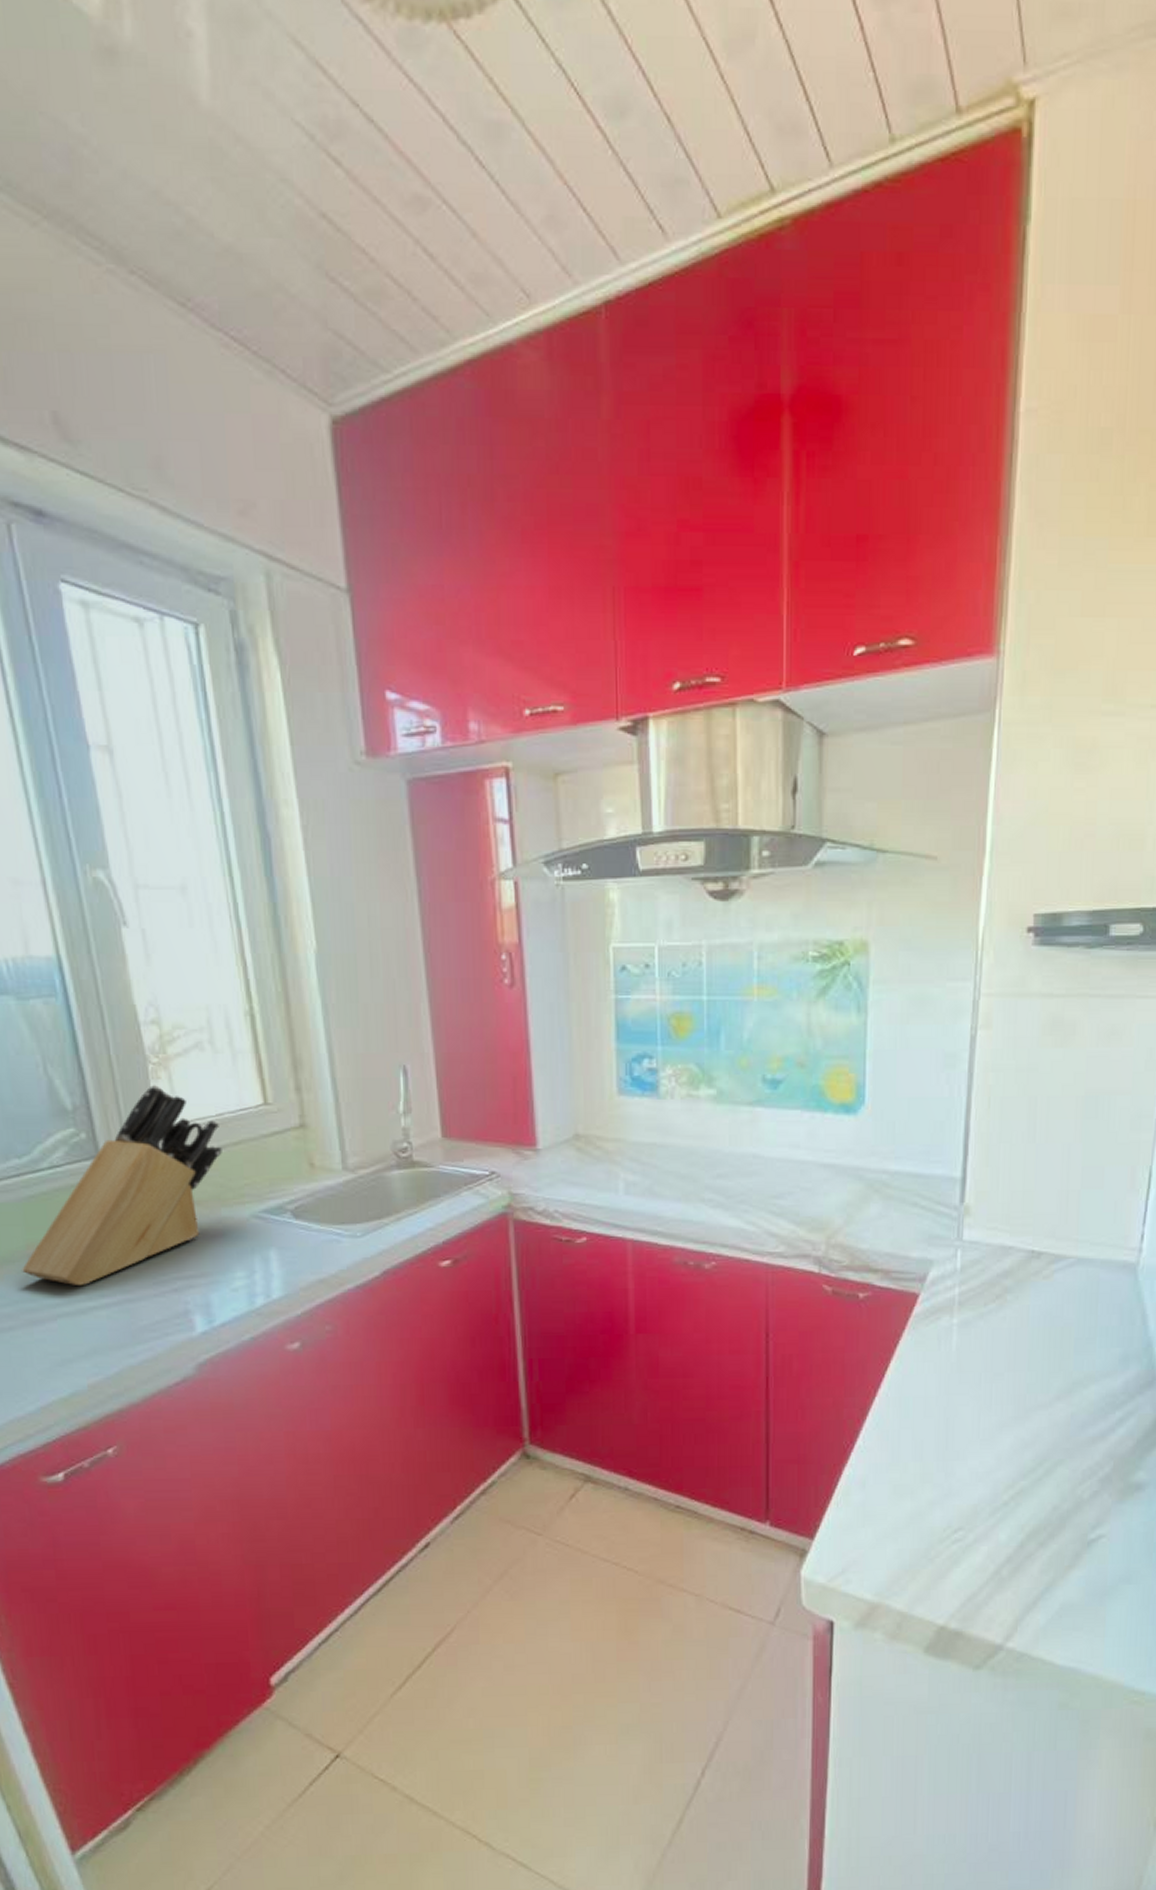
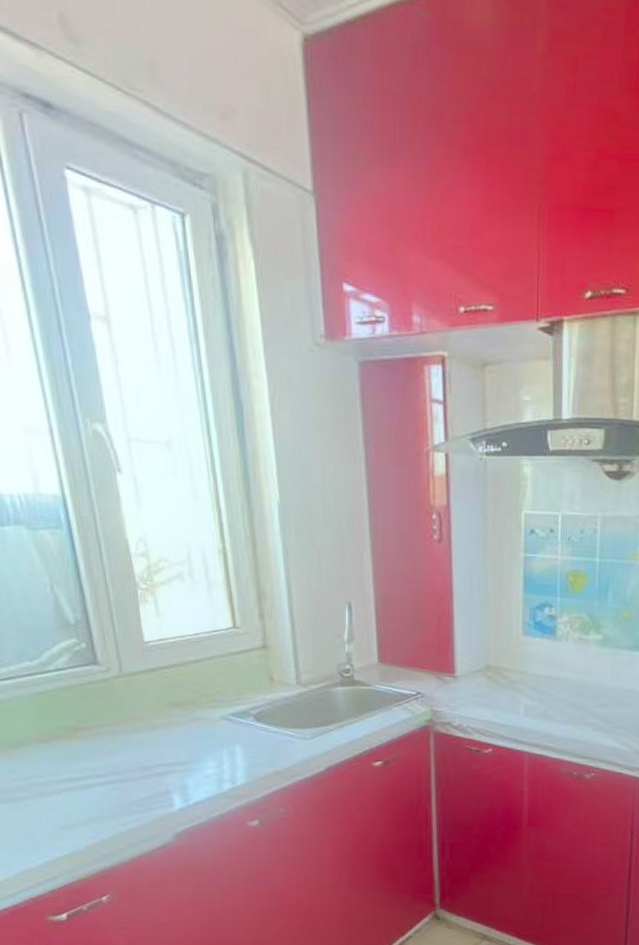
knife block: present [22,1084,222,1285] -> none [33,606,198,766]

